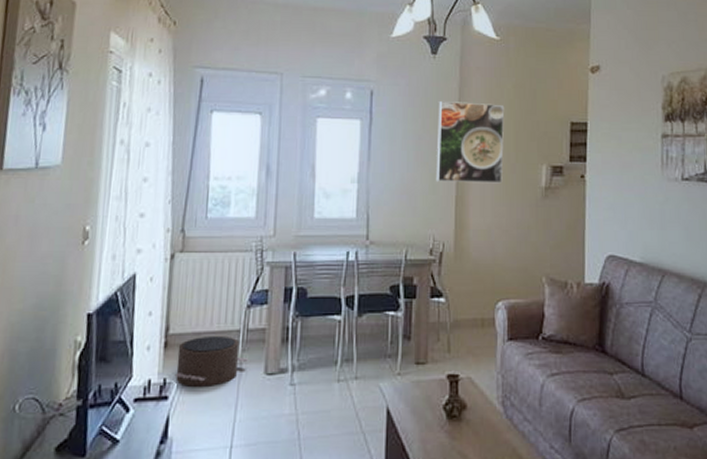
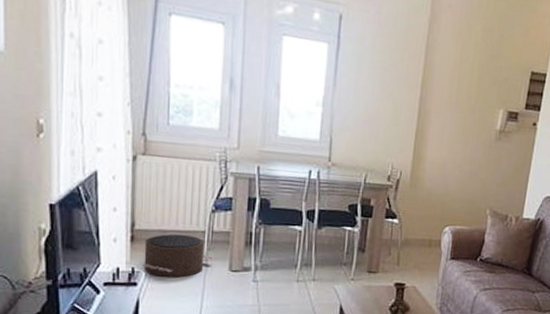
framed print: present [435,100,505,183] -> none [398,34,471,123]

